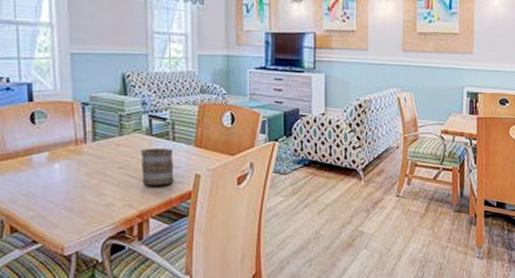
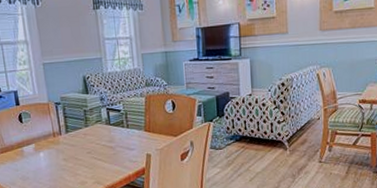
mug: present [140,148,175,186] -> none [102,134,131,166]

